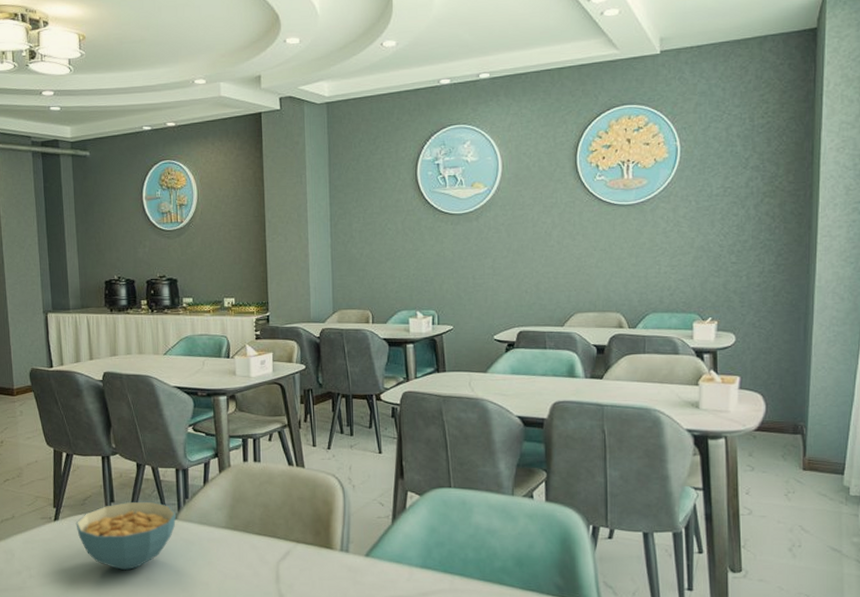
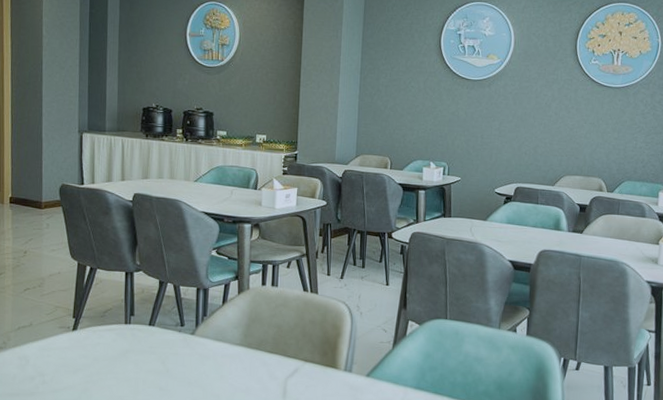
cereal bowl: present [75,501,176,571] -> none [94,316,193,381]

